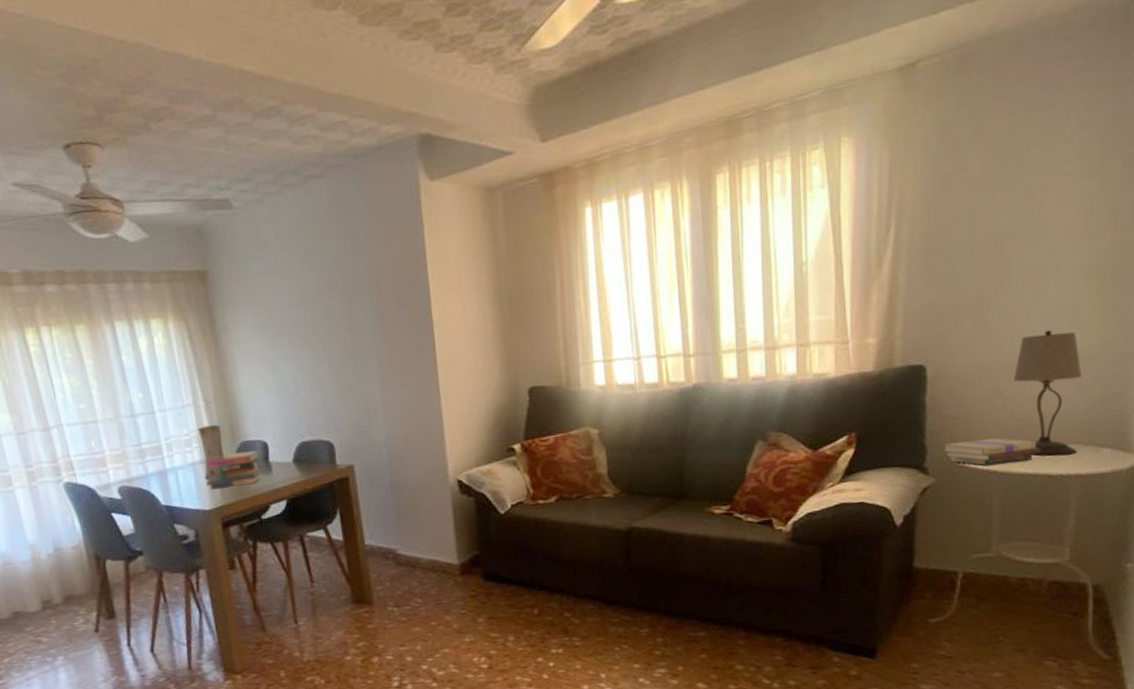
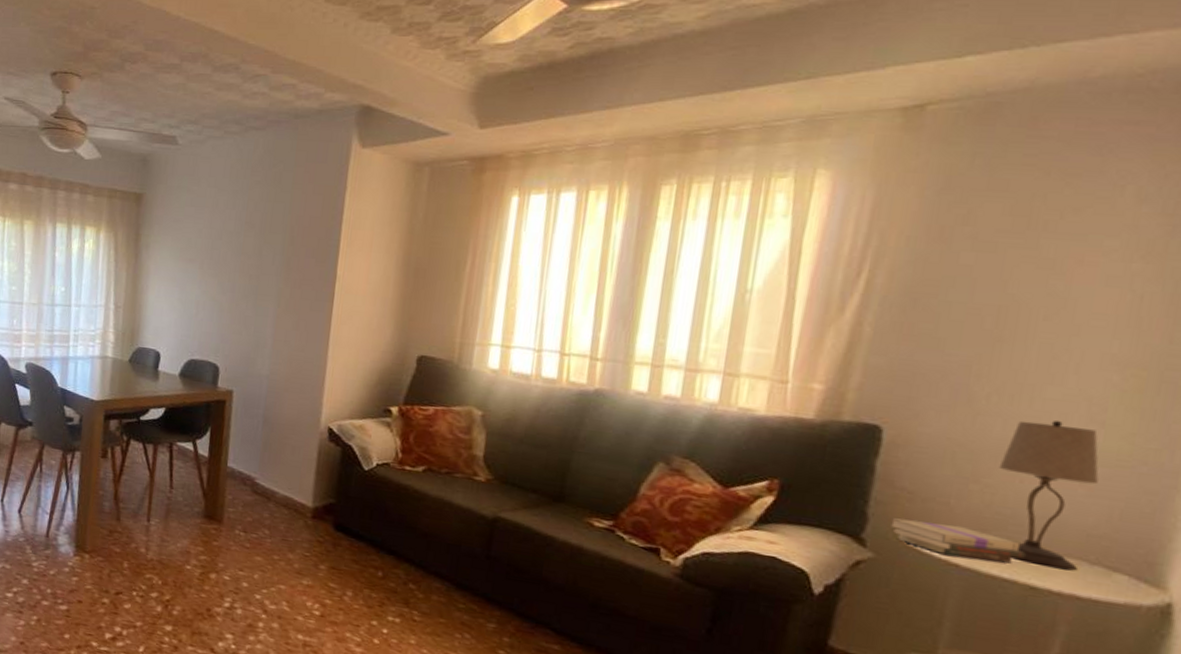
vase: present [198,424,224,480] -> none [99,326,123,374]
books: present [206,451,261,489] -> none [99,354,151,386]

